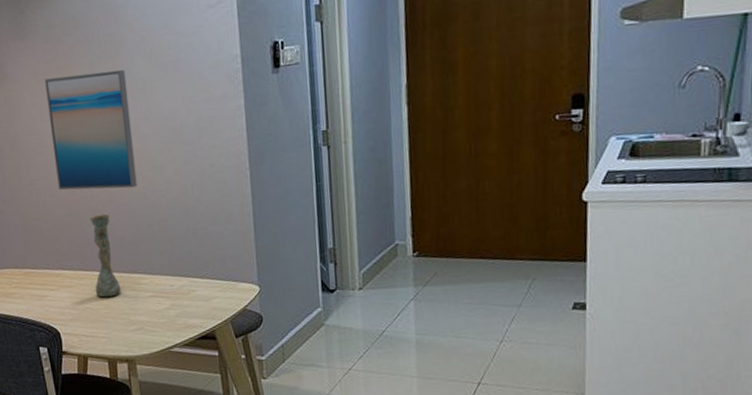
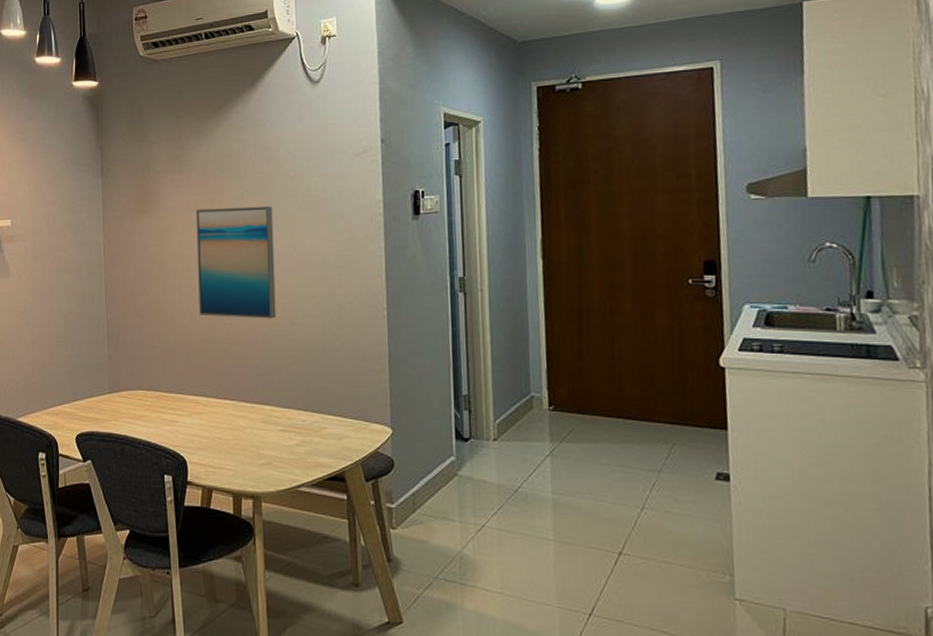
vase: present [89,214,121,298] -> none [226,342,252,428]

